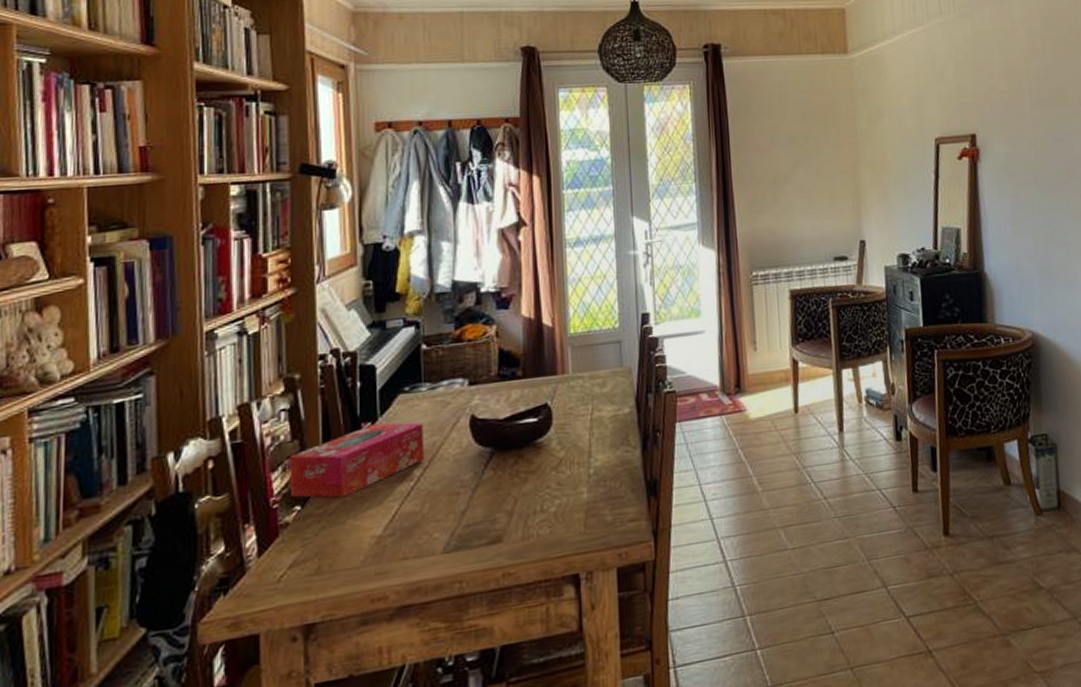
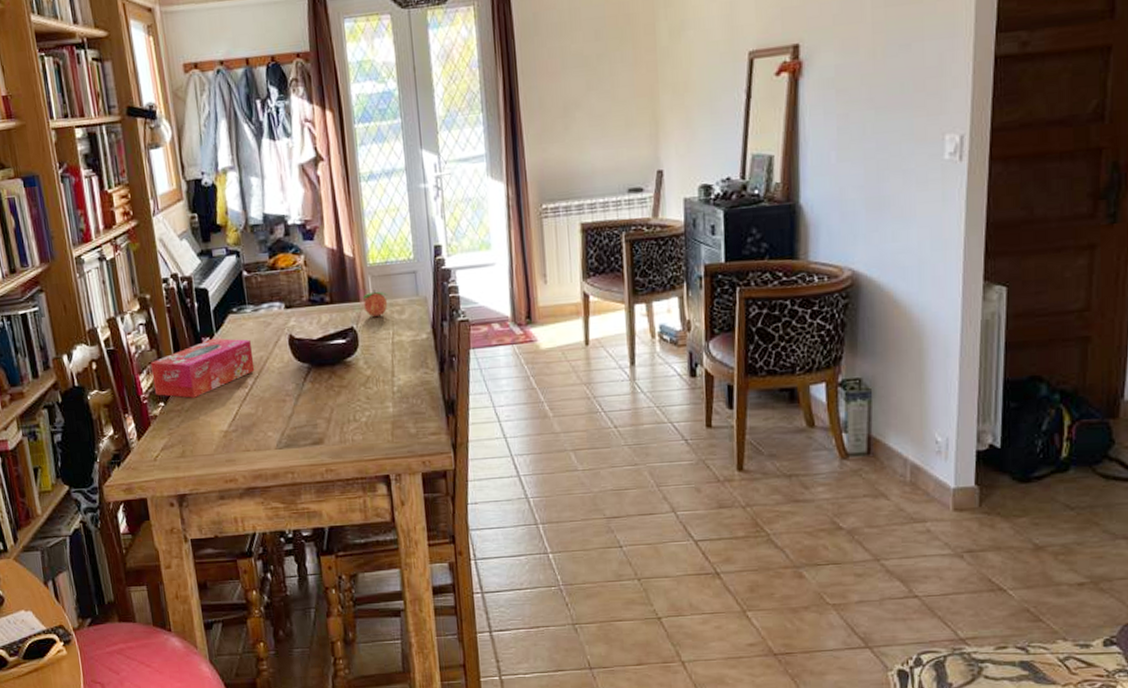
fruit: none [560,361,588,391] -> present [362,290,388,317]

